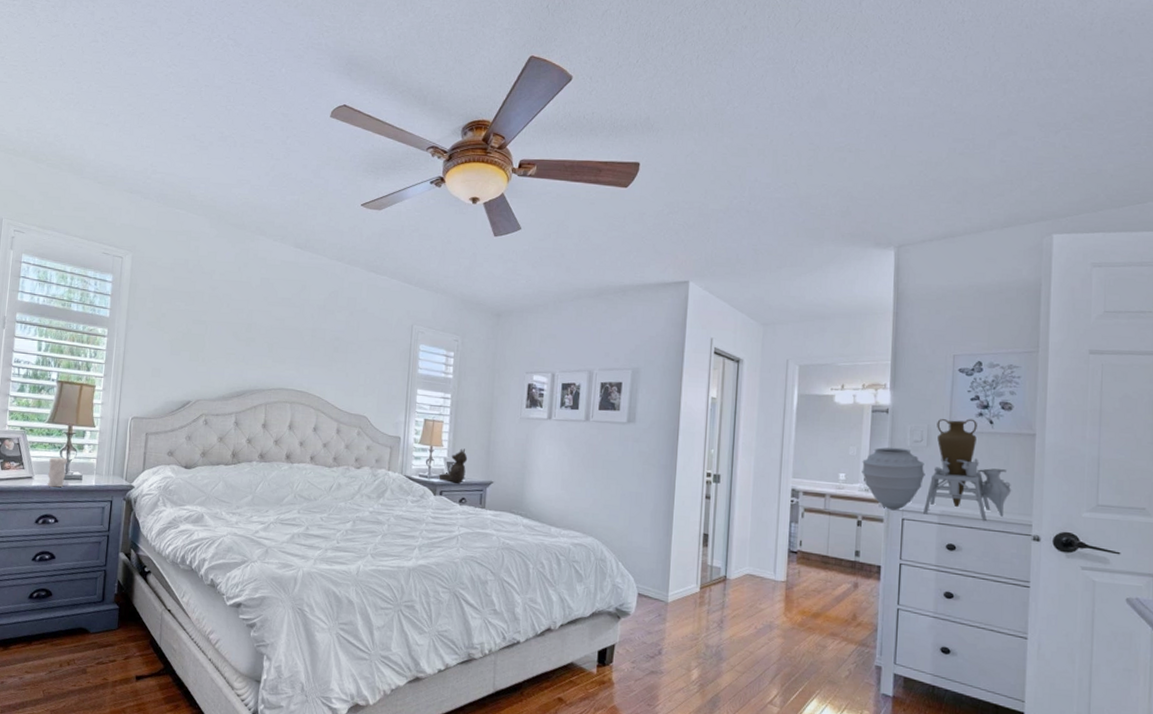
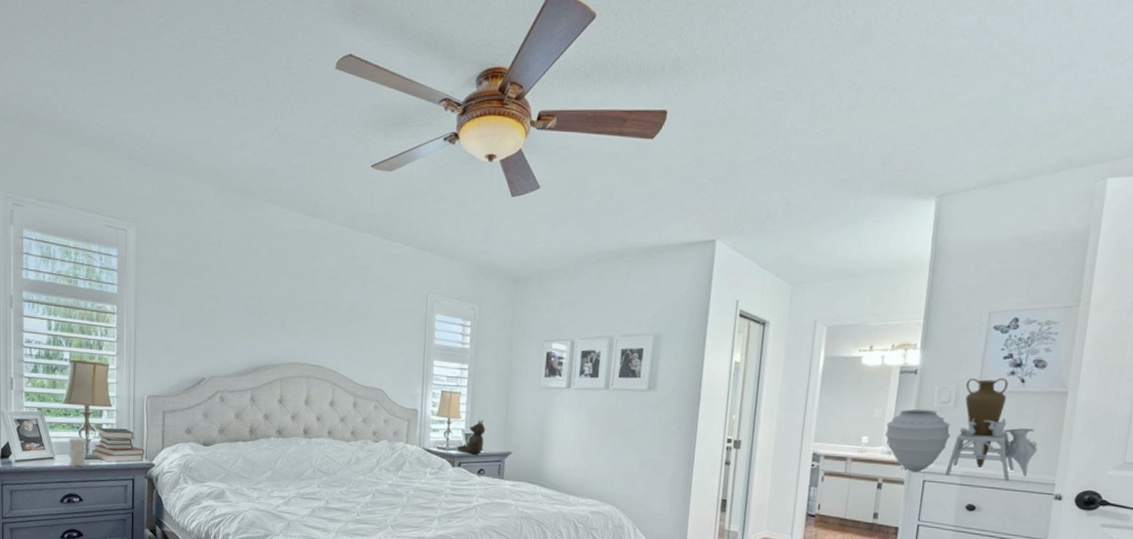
books: none [70,448,125,484] -> present [91,427,145,463]

